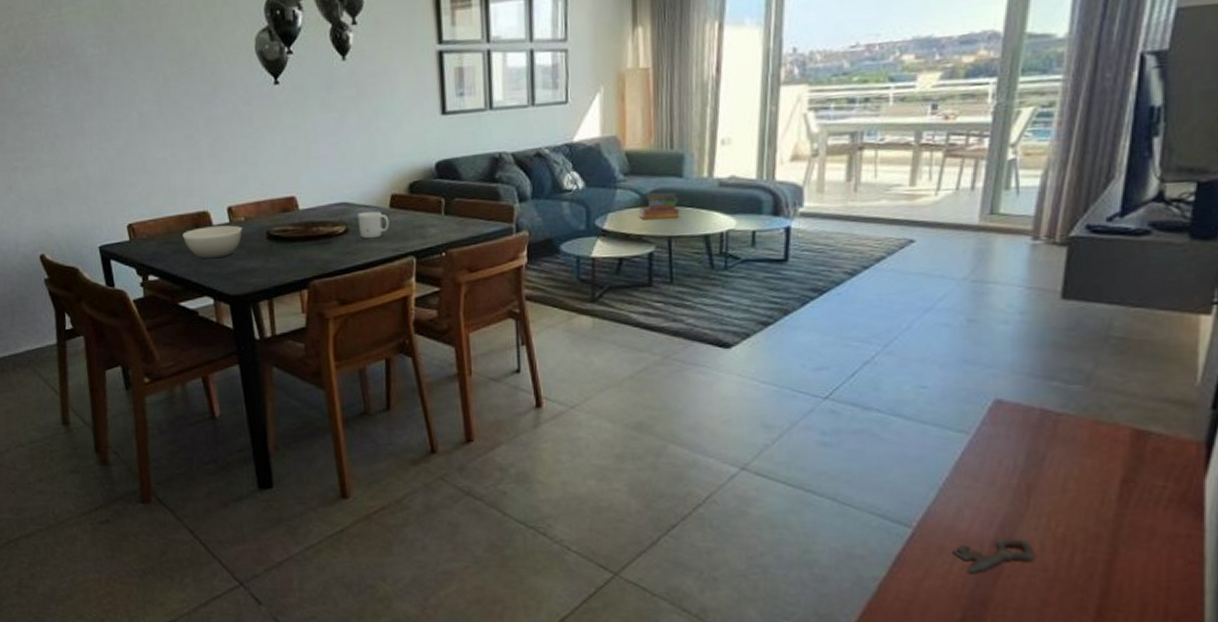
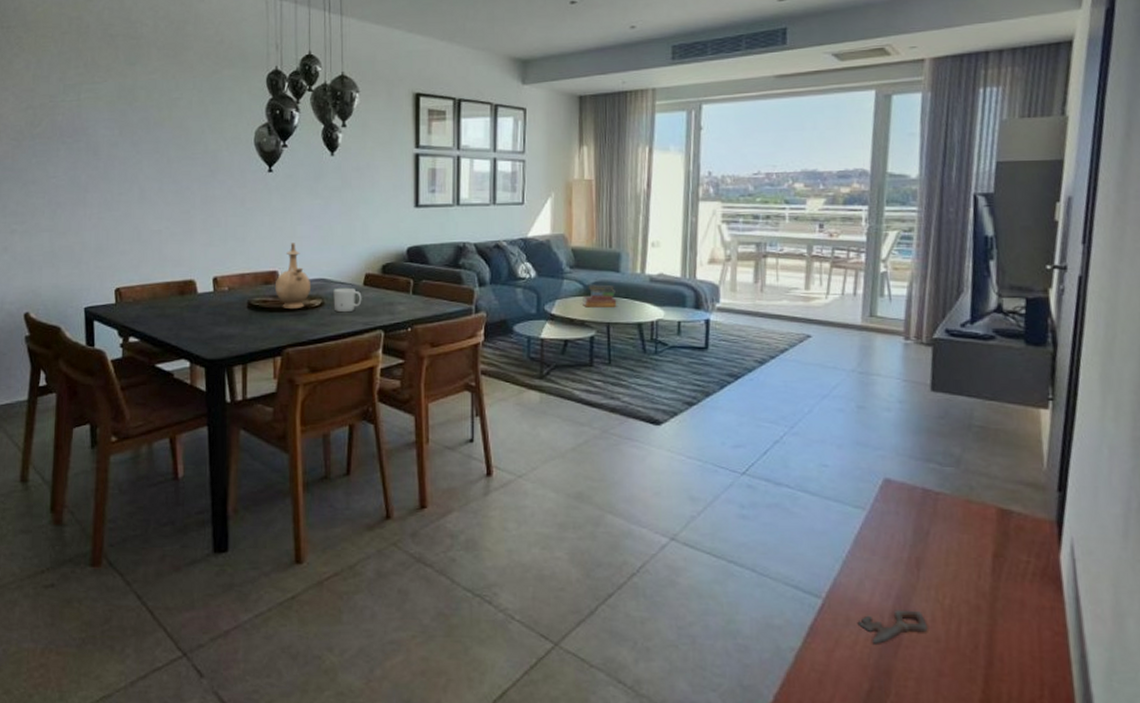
bowl: present [182,225,243,259] -> none [167,294,226,324]
vase: none [294,164,333,238] -> present [276,243,312,310]

